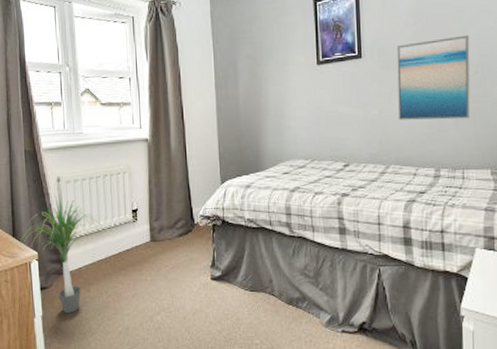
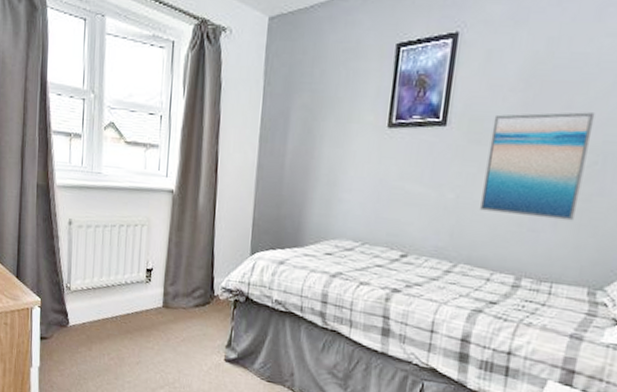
potted plant: present [20,192,103,313] -> none [23,236,113,370]

